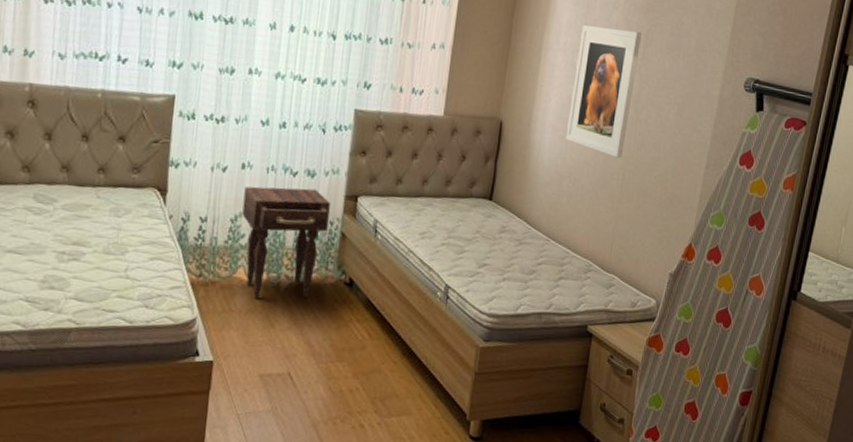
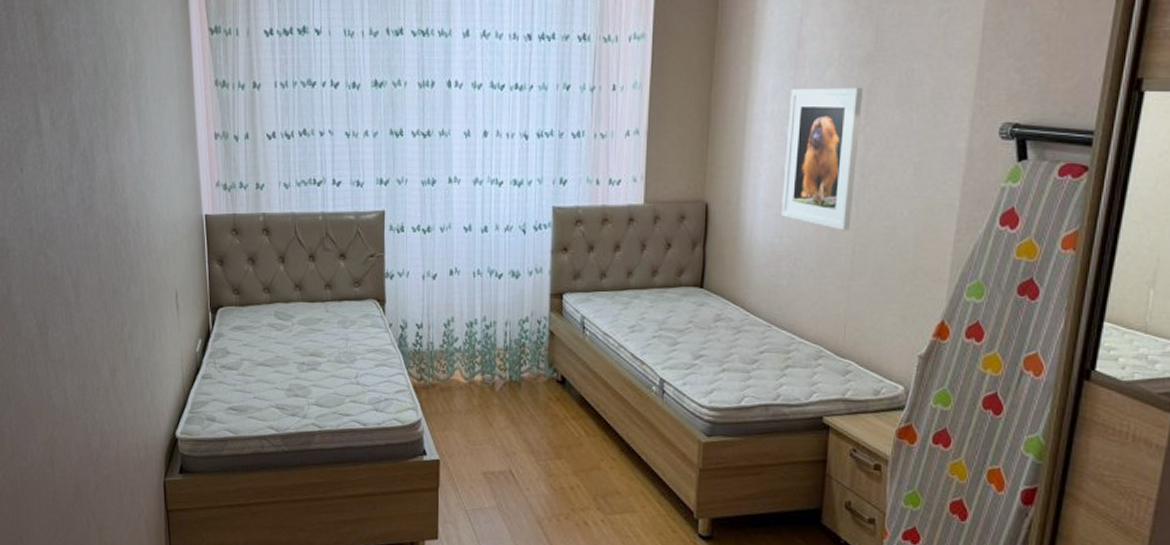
nightstand: present [242,186,330,299] -> none [454,289,536,400]

